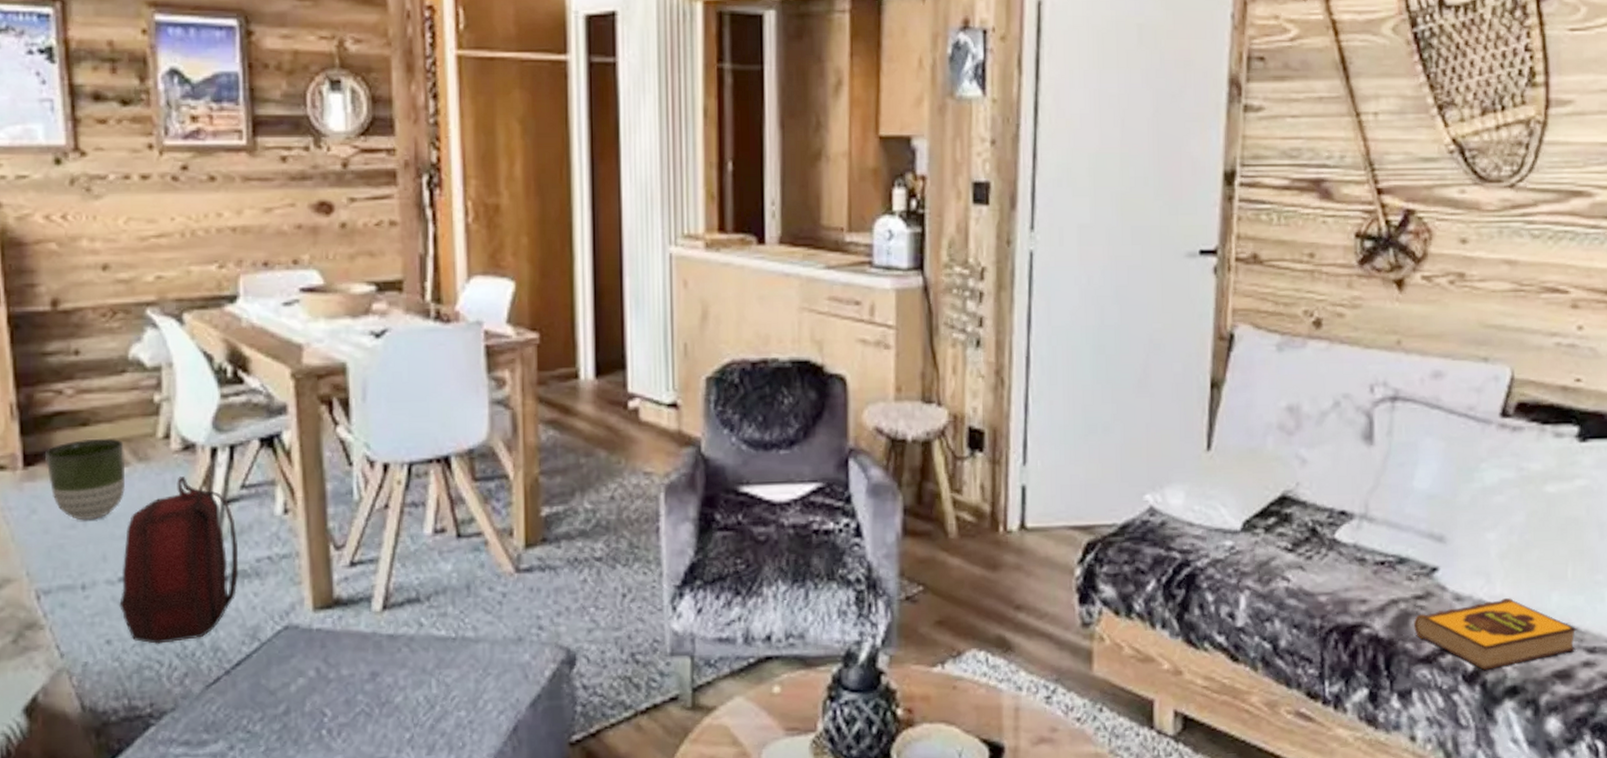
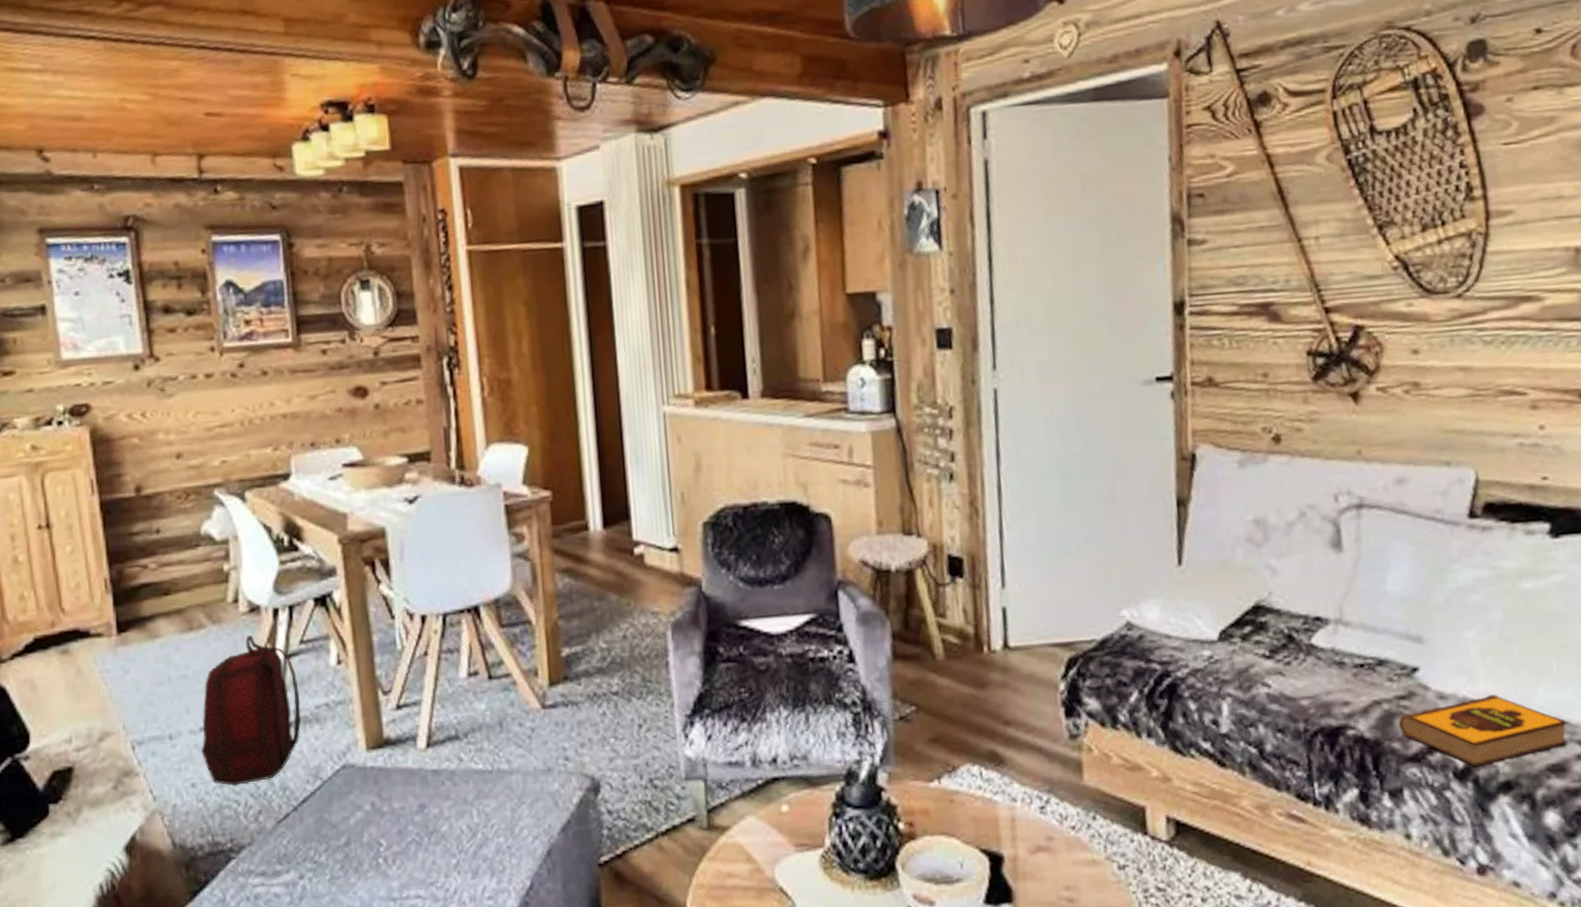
planter: present [45,438,126,521] -> none [135,604,202,678]

